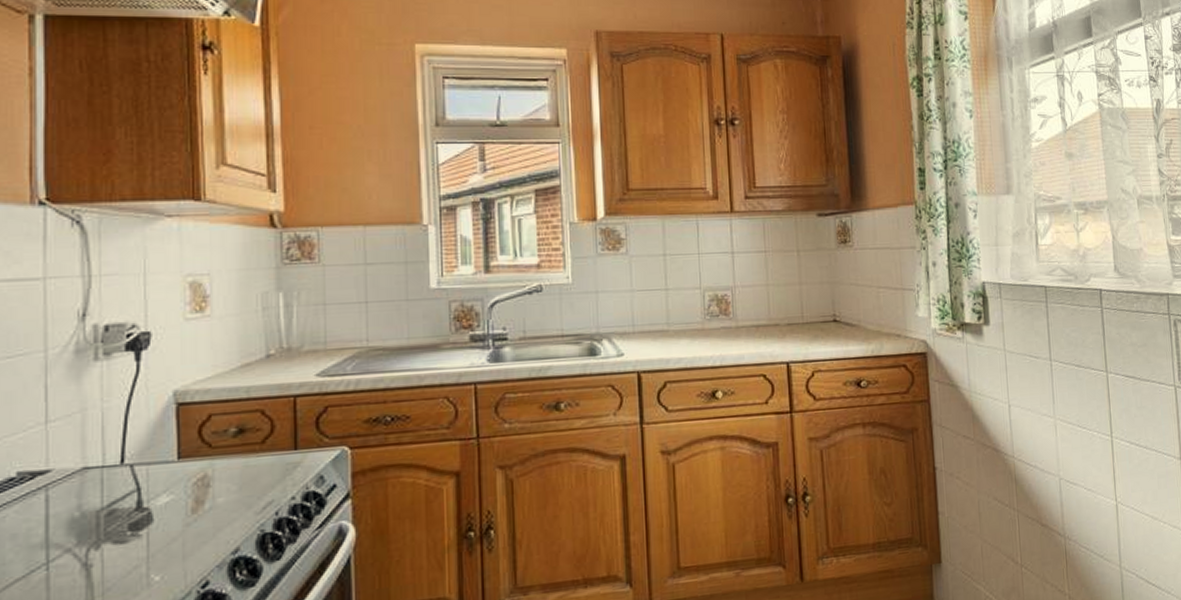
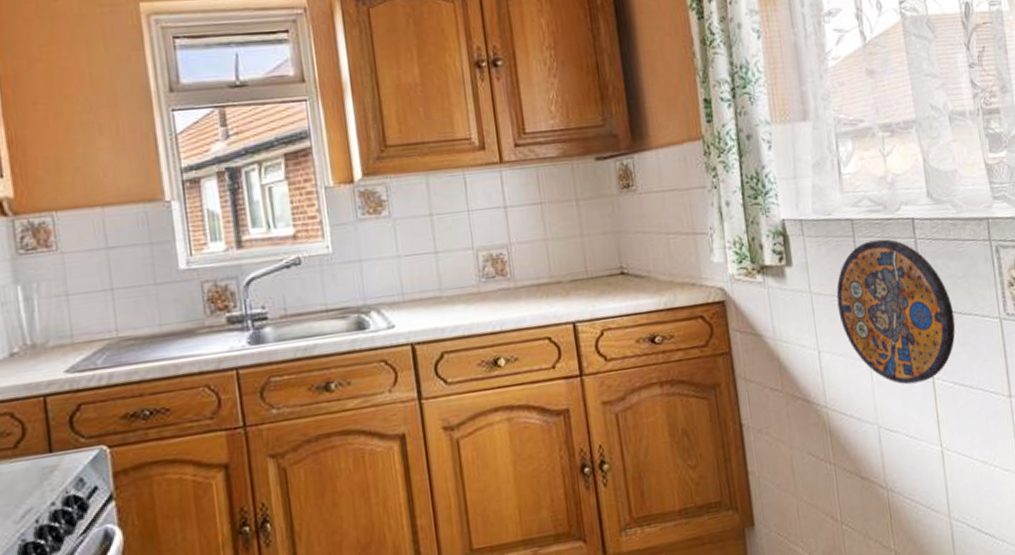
manhole cover: none [1028,306,1134,442] -> present [836,239,956,385]

